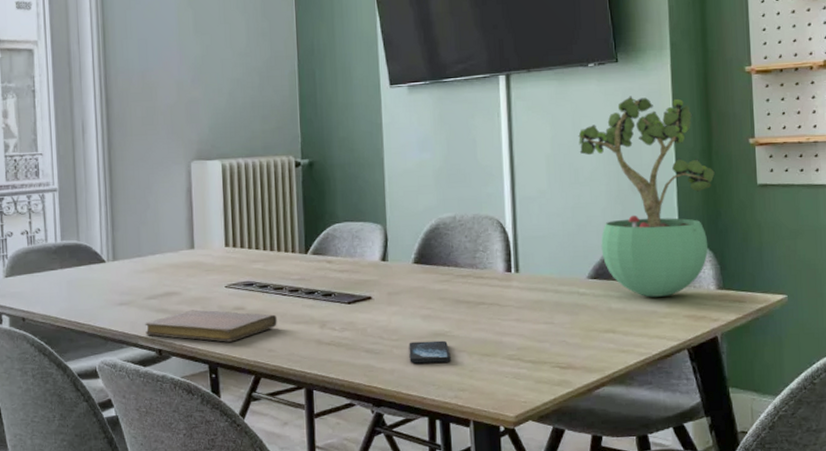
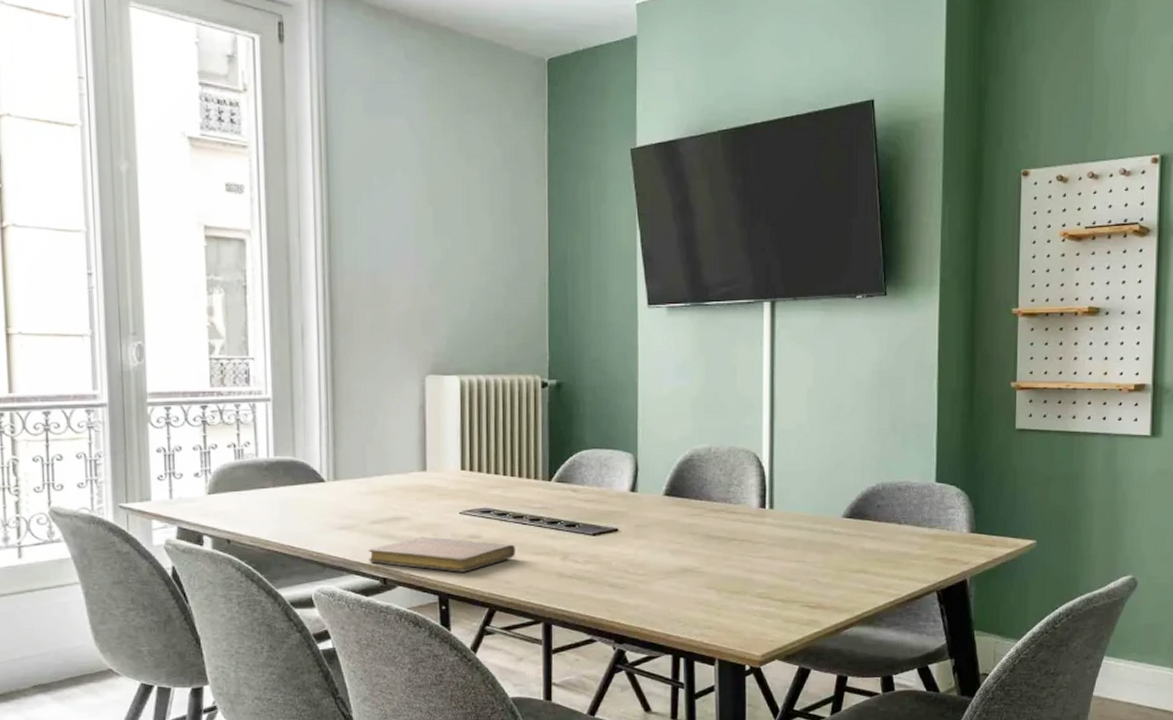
smartphone: present [409,340,451,364] -> none [655,576,699,600]
potted plant: present [578,96,715,297] -> none [842,331,975,538]

